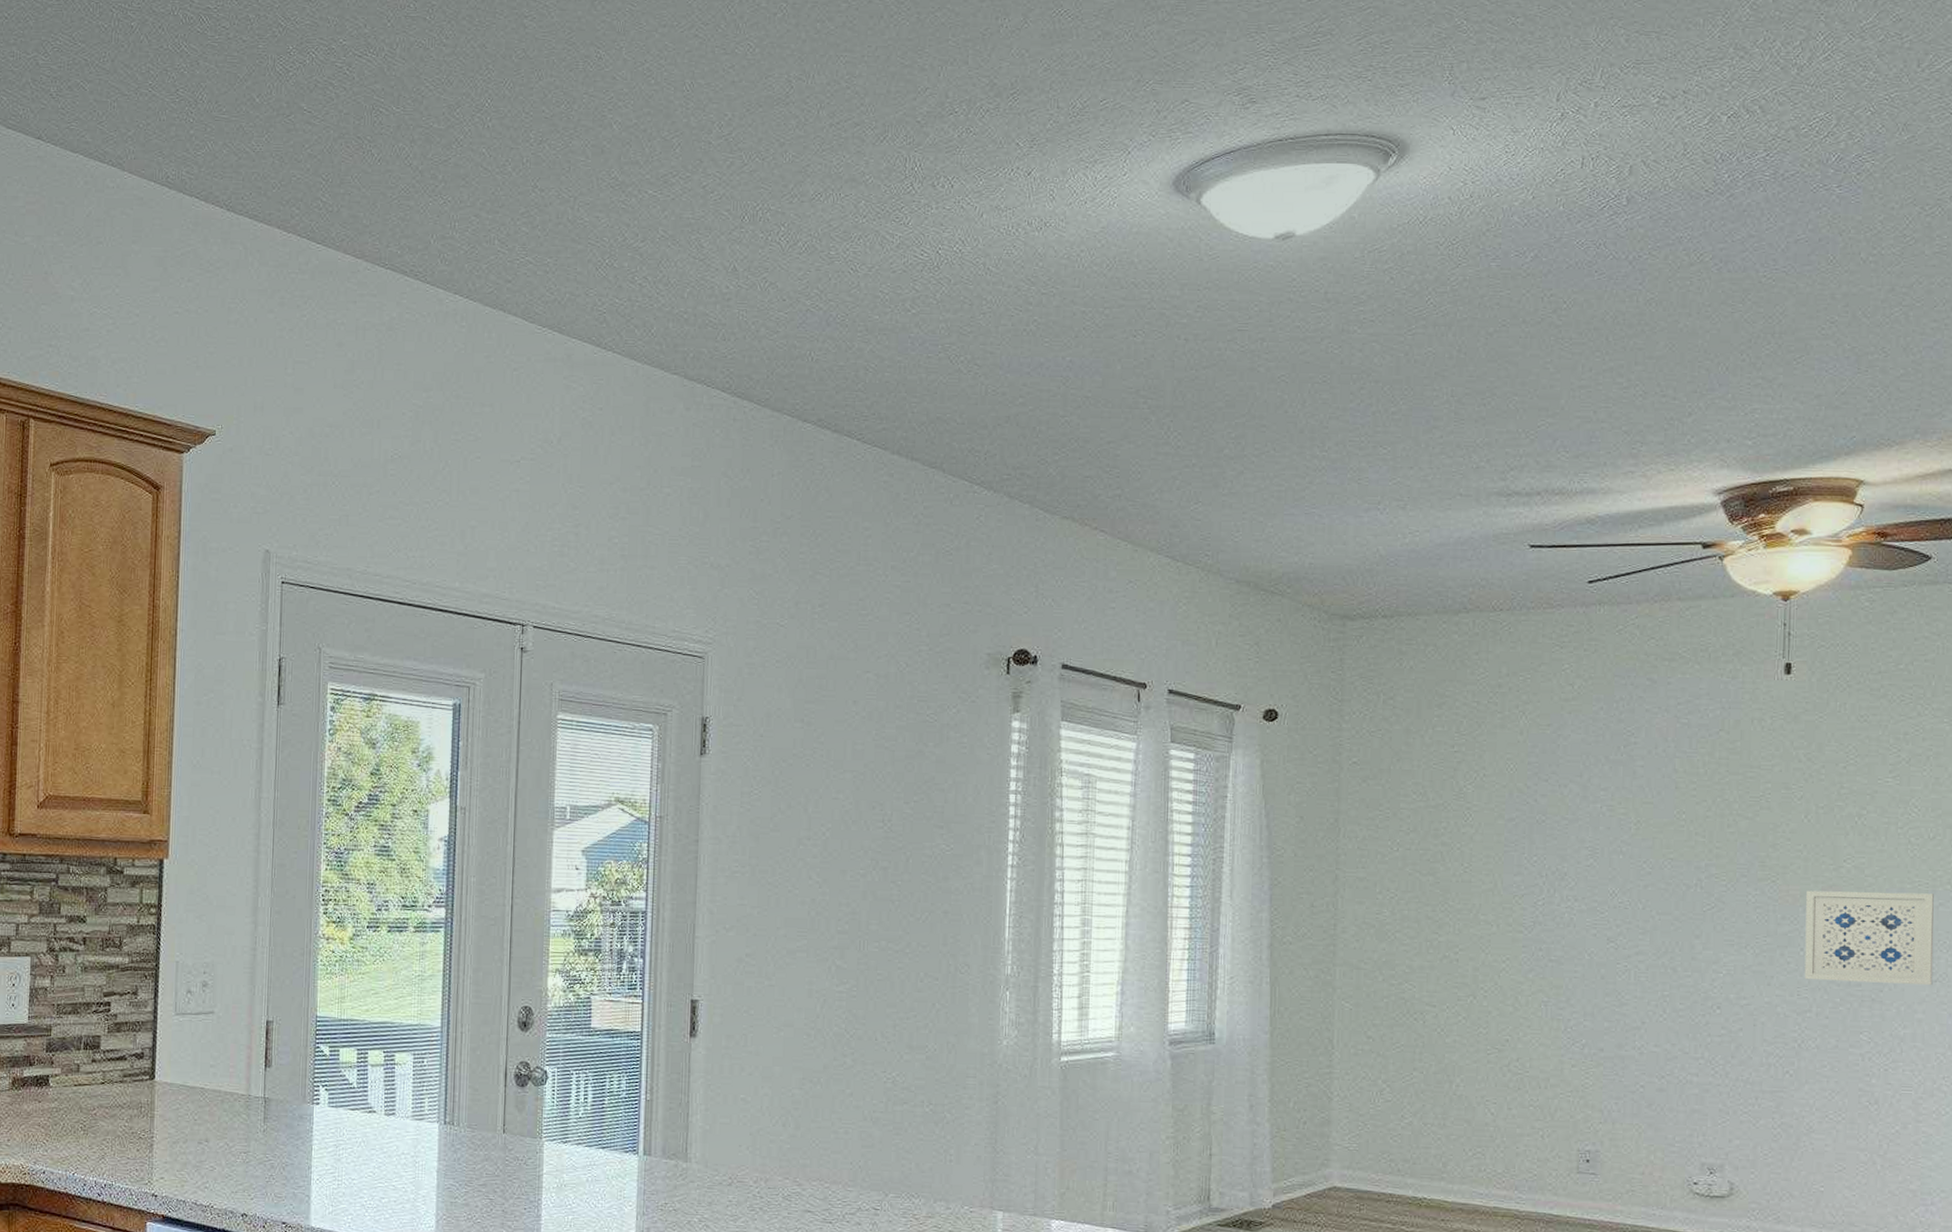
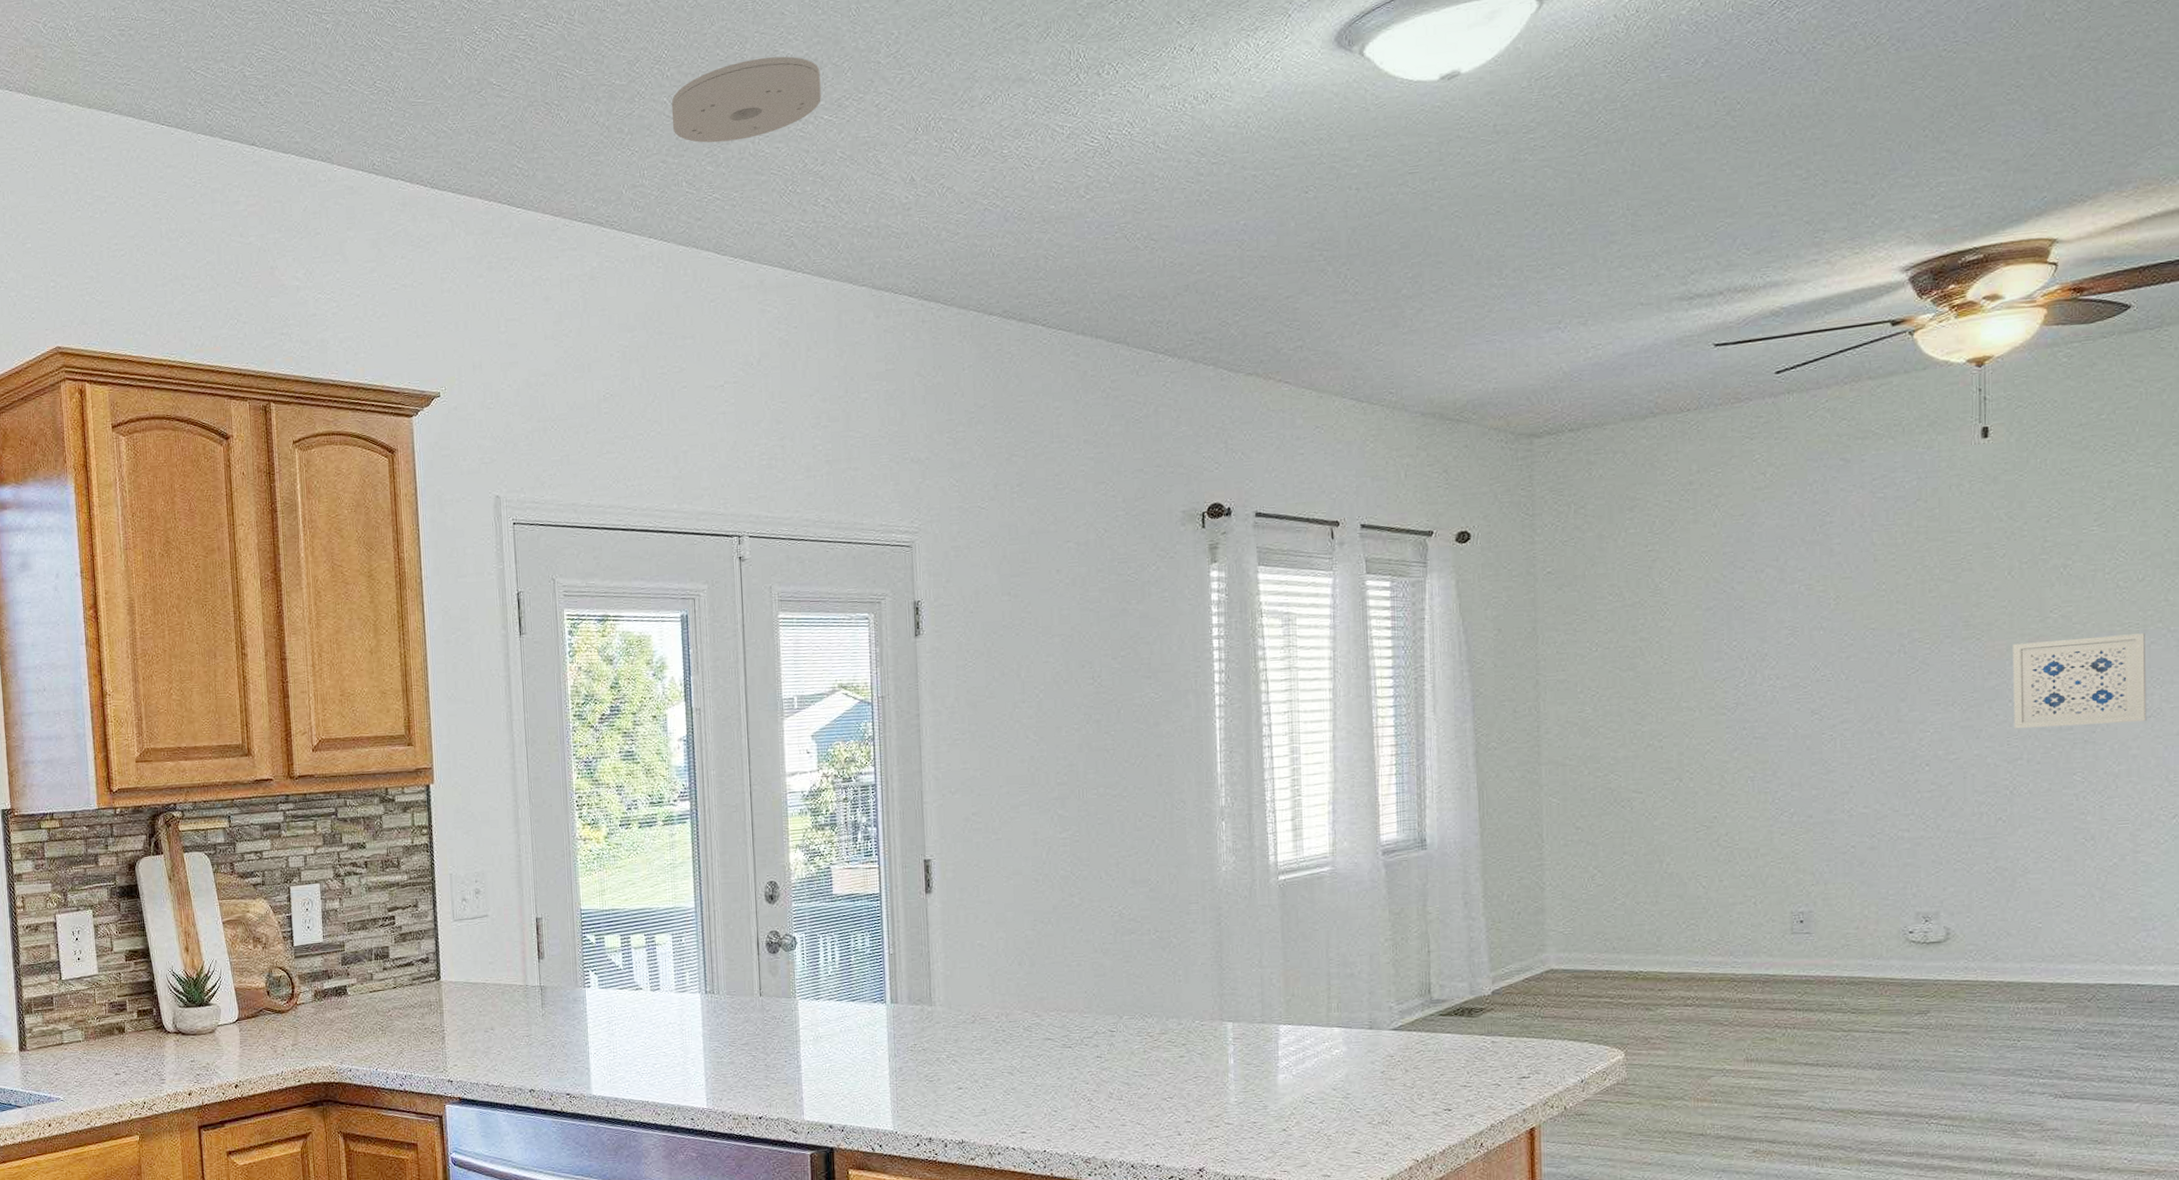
smoke detector: none [489,122,648,204] -> present [671,56,821,143]

